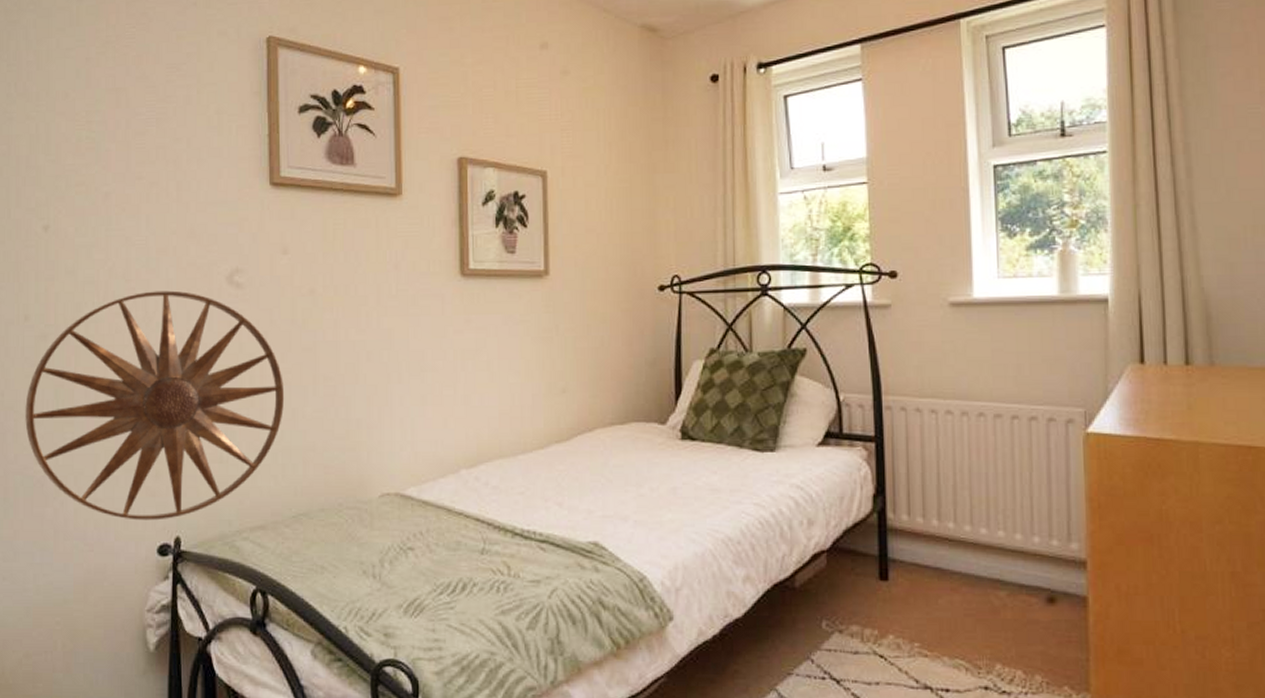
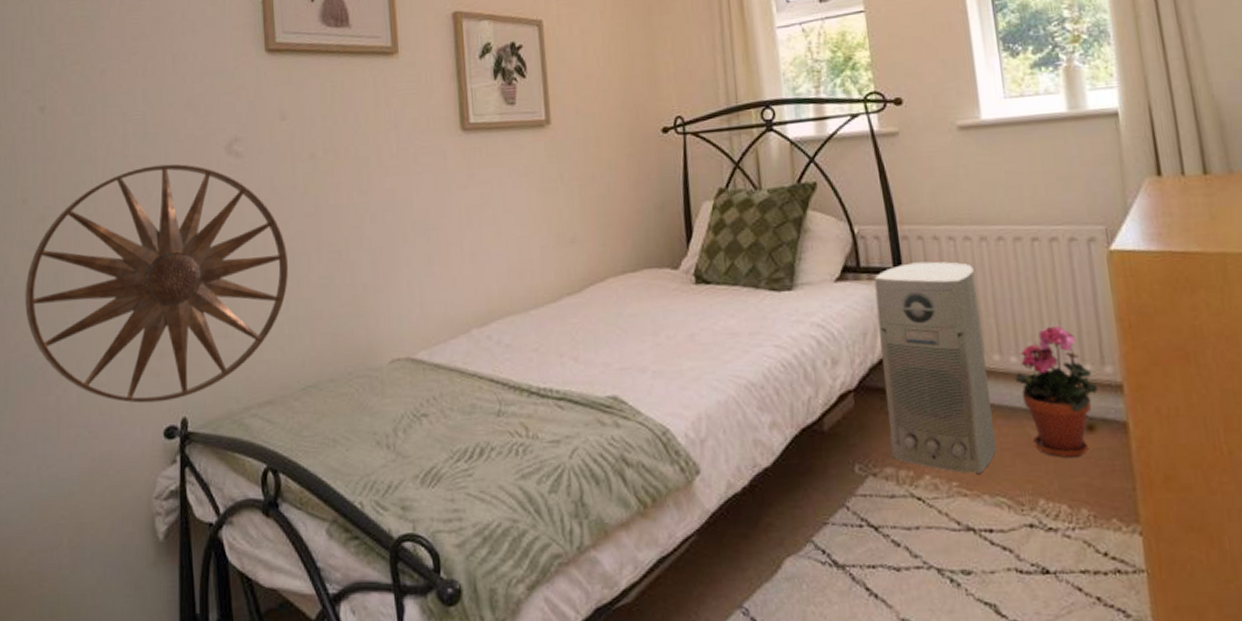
air purifier: none [855,432,959,636] -> present [874,261,996,474]
potted plant: none [983,501,1062,627] -> present [1014,325,1098,458]

